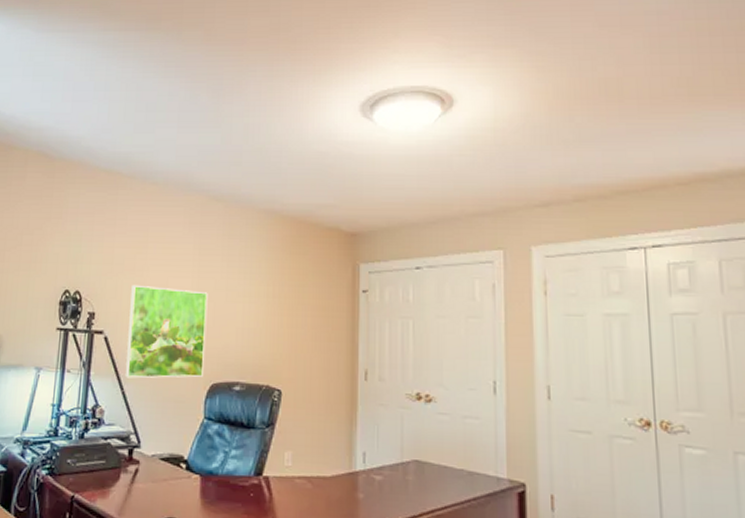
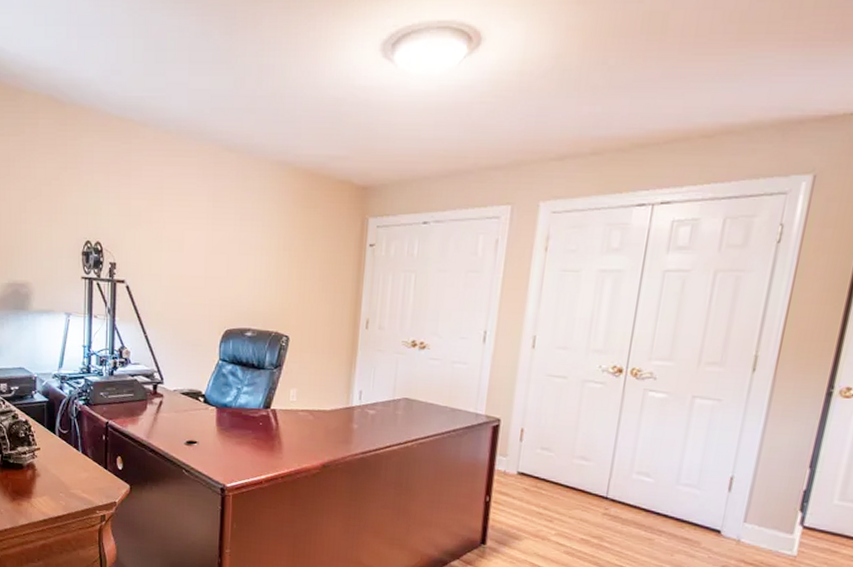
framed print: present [124,284,208,379] -> none [146,236,222,324]

